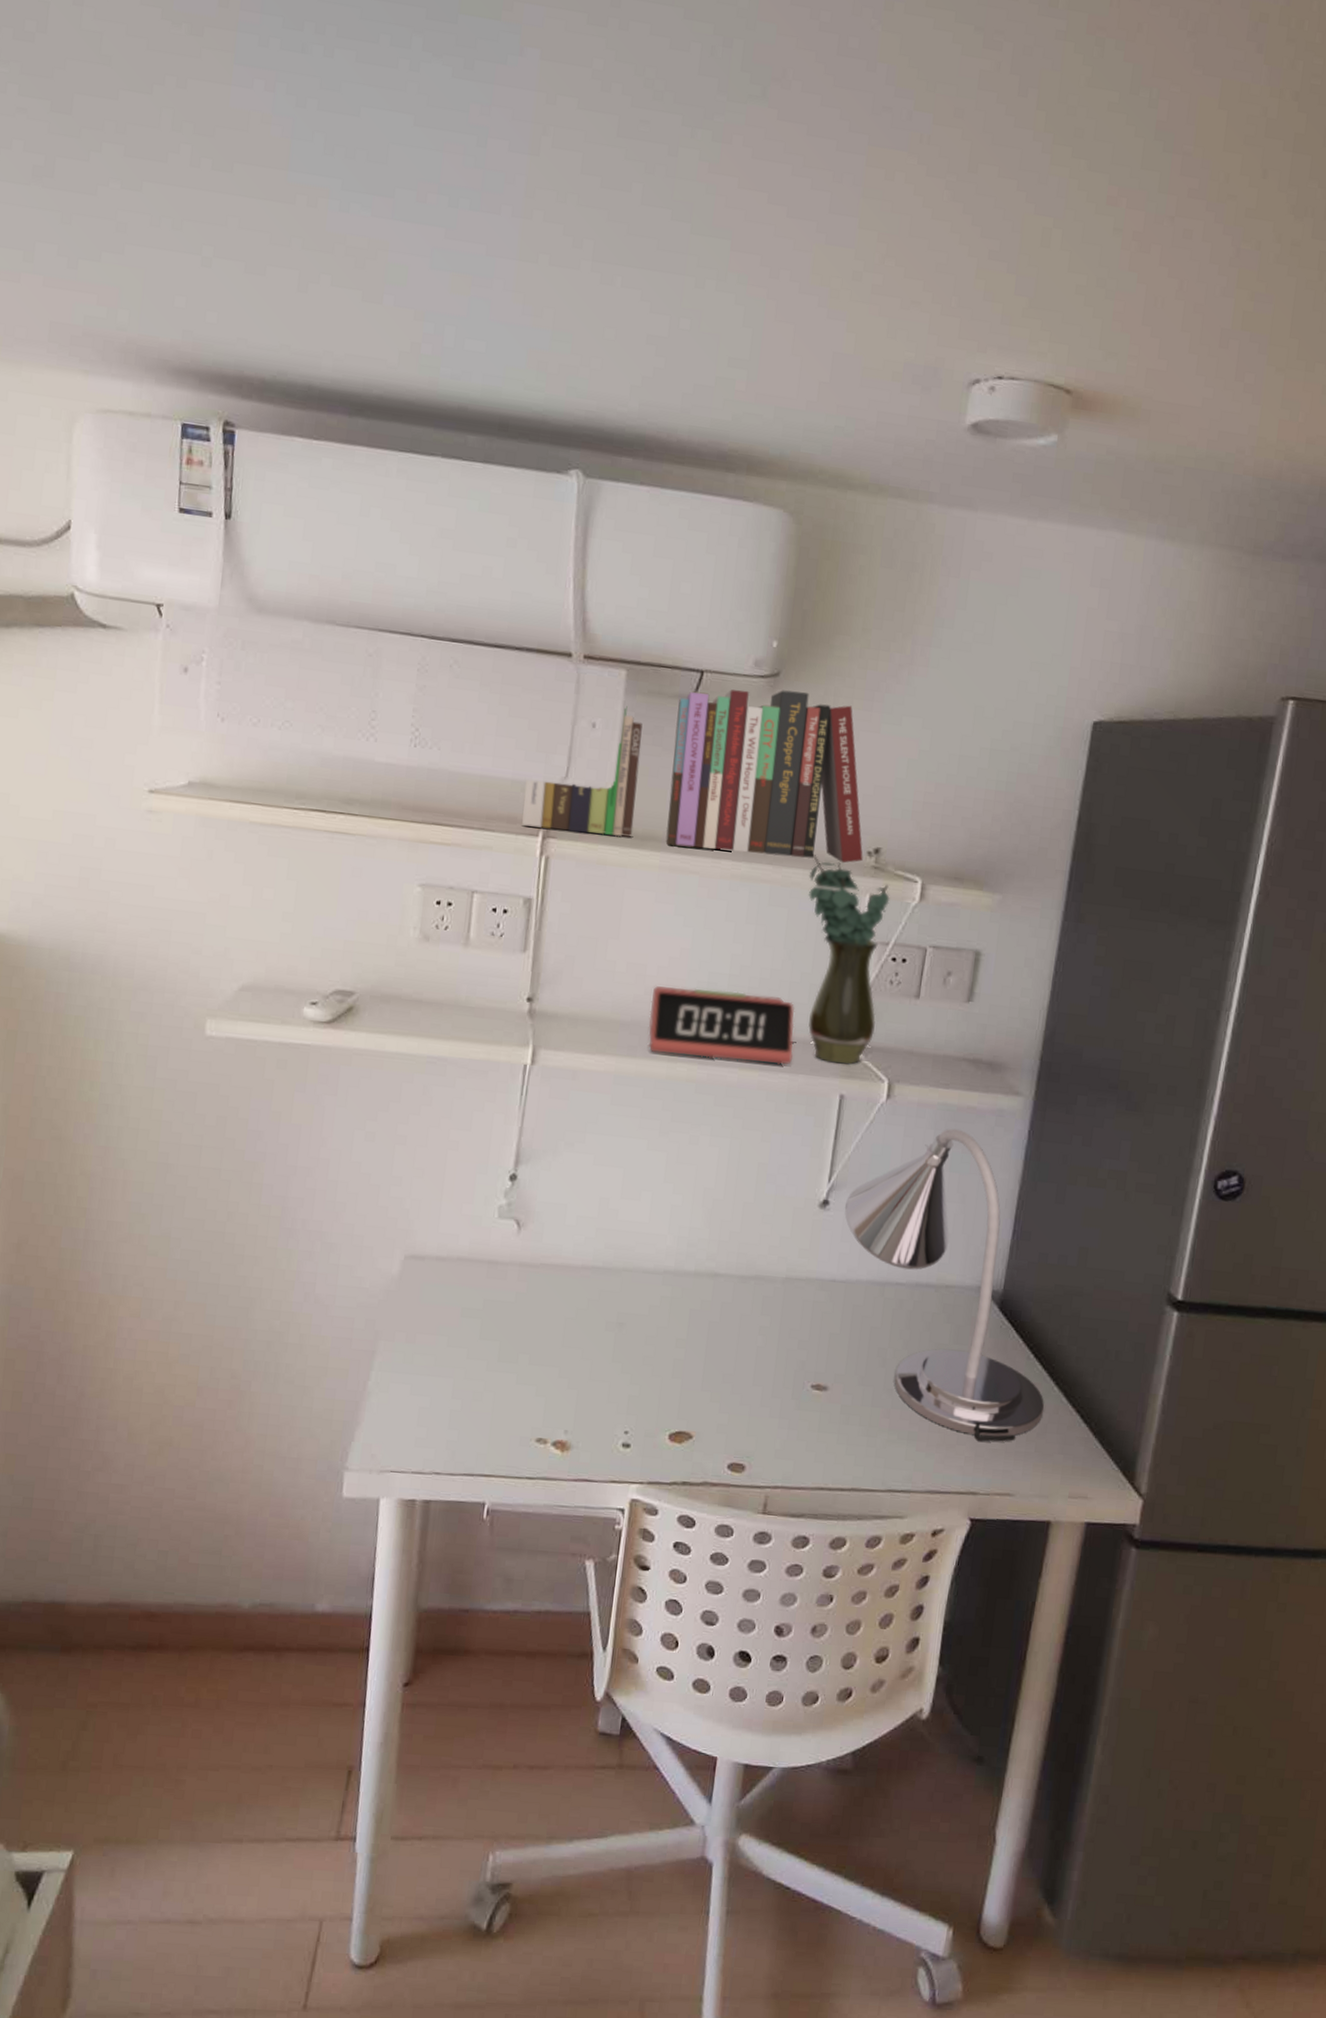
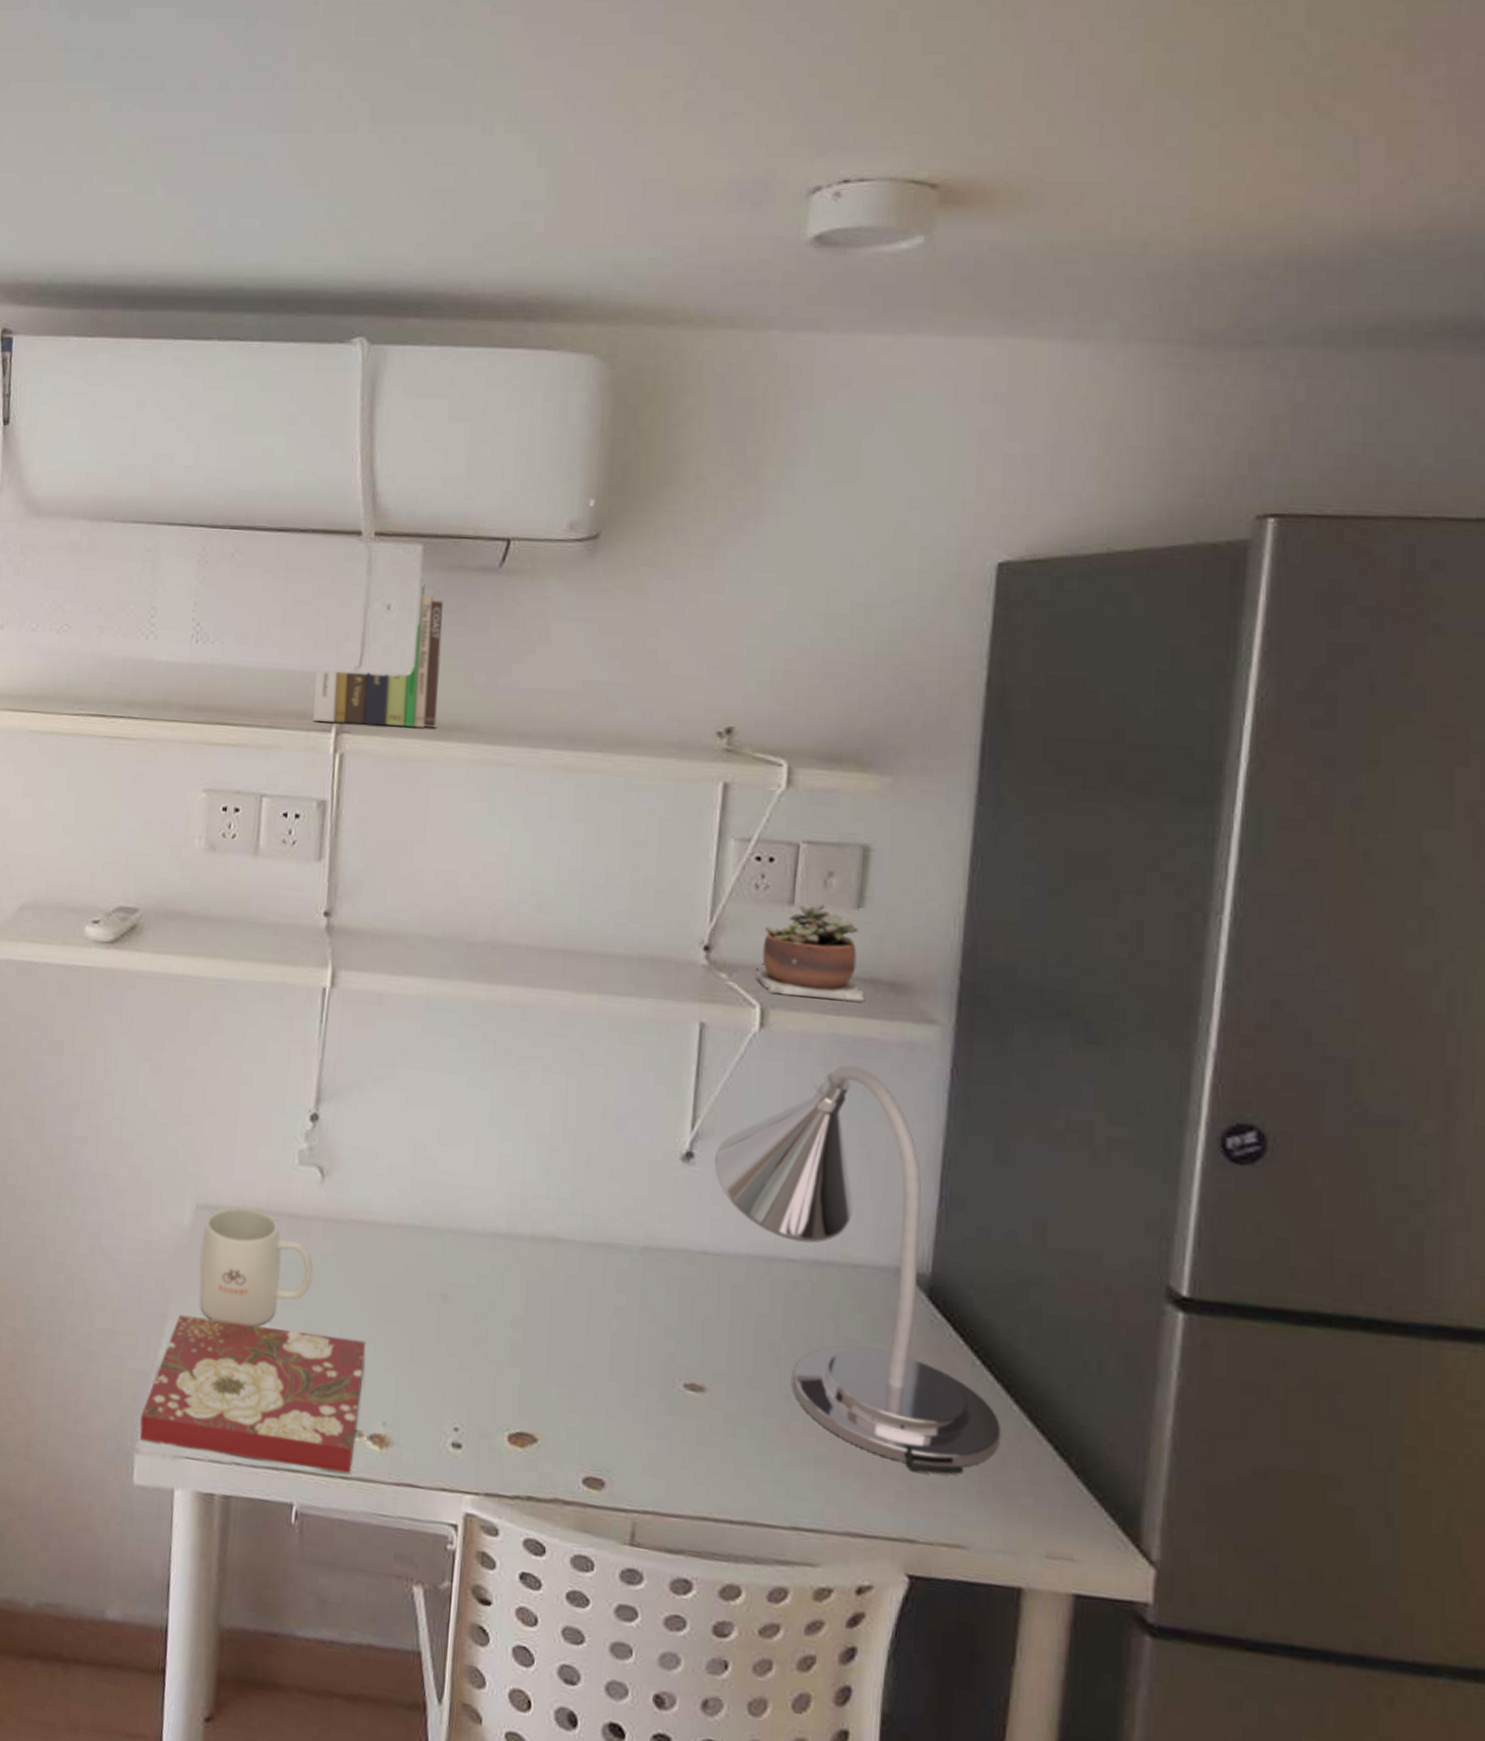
decorative box: none [348,1350,553,1475] -> present [139,1314,366,1474]
mug: none [406,1255,509,1358] -> present [199,1206,314,1327]
alarm clock: present [648,986,795,1065] -> none [463,896,639,987]
books: present [666,689,863,864] -> none [475,553,712,747]
vase: present [807,855,890,1064] -> none [646,738,749,985]
succulent plant: none [886,998,969,1078] -> present [756,904,865,1002]

